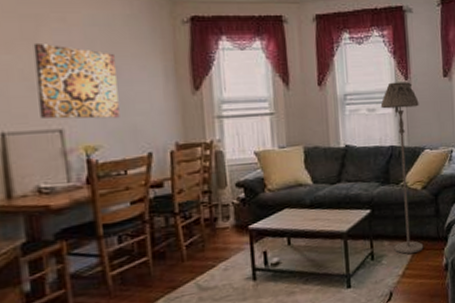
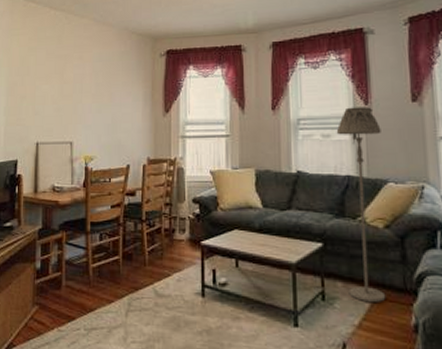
wall art: present [33,42,120,119] -> none [60,75,110,135]

